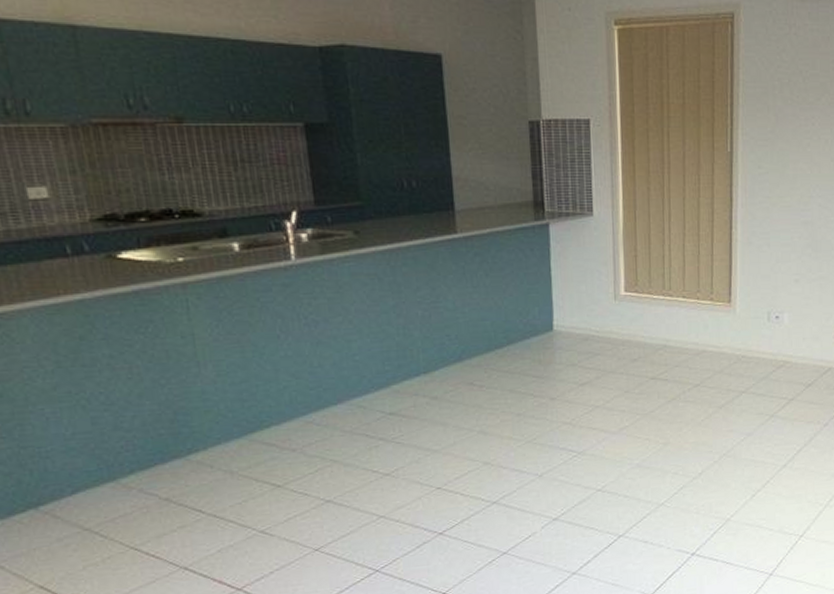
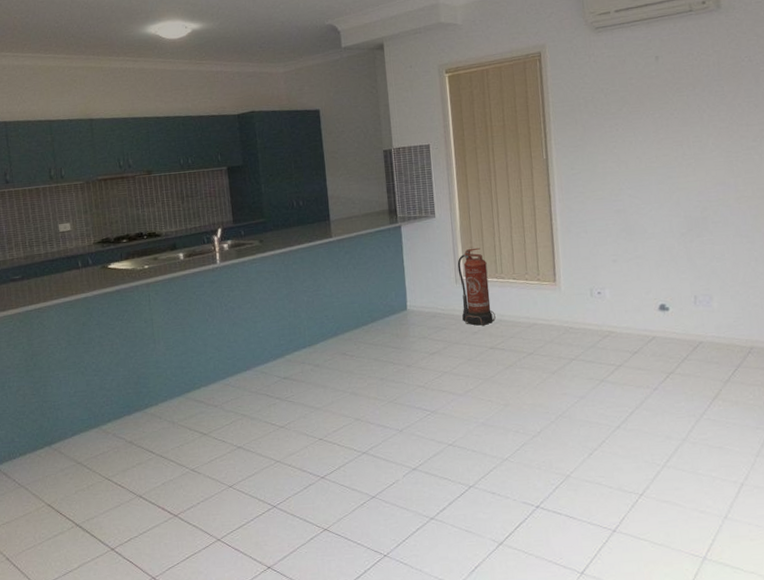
fire extinguisher: none [617,257,660,353] -> present [457,247,496,326]

